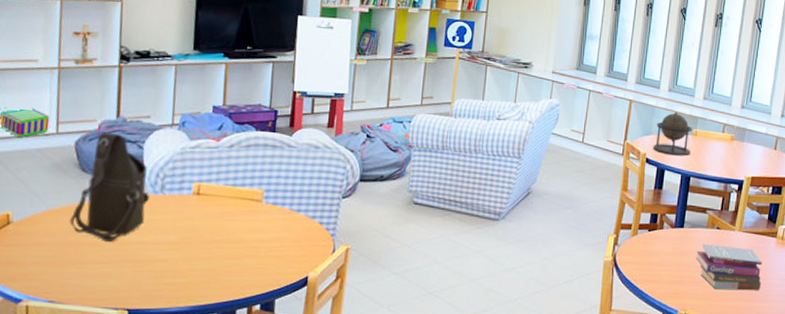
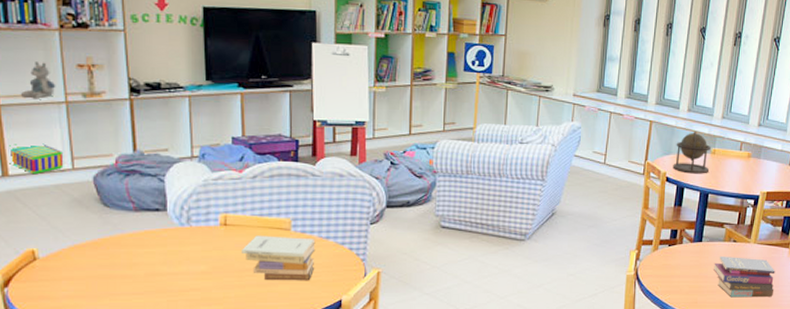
polar bear: none [17,29,50,66] -> present [21,62,55,100]
shoulder bag: present [70,132,149,242] -> none [98,166,176,273]
books: none [212,206,286,254] -> present [242,235,316,280]

